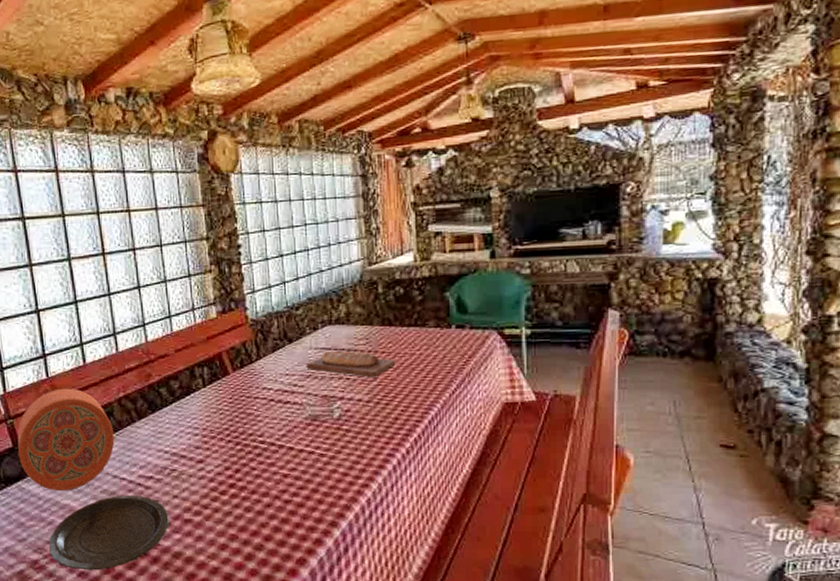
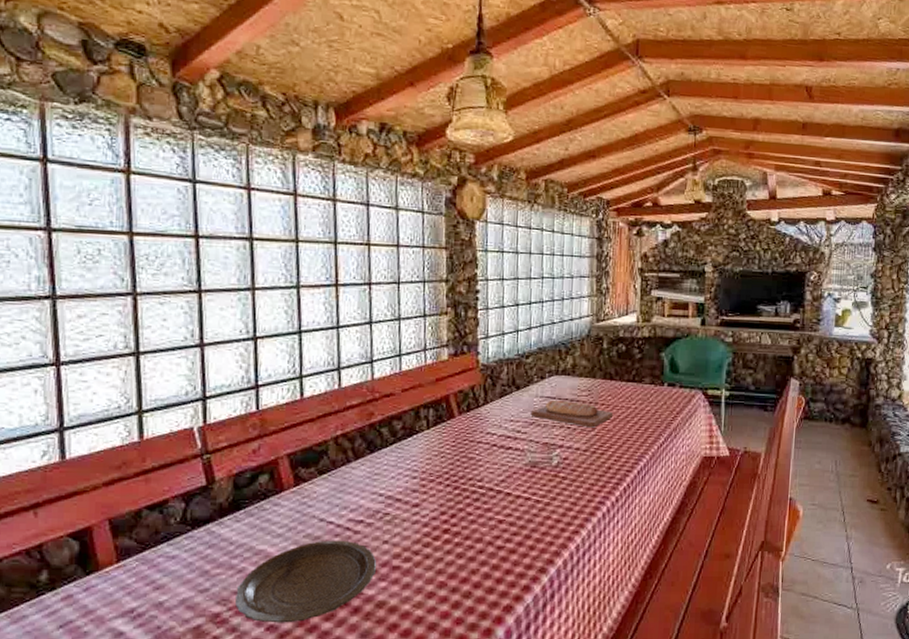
plate: present [17,388,115,492] -> none [212,423,326,536]

